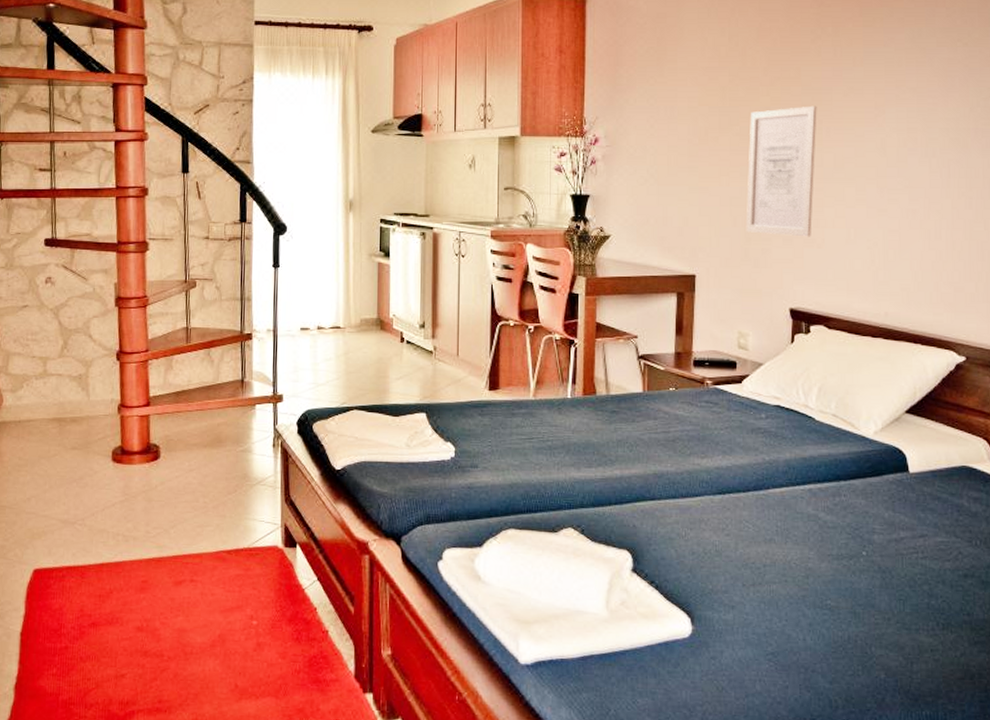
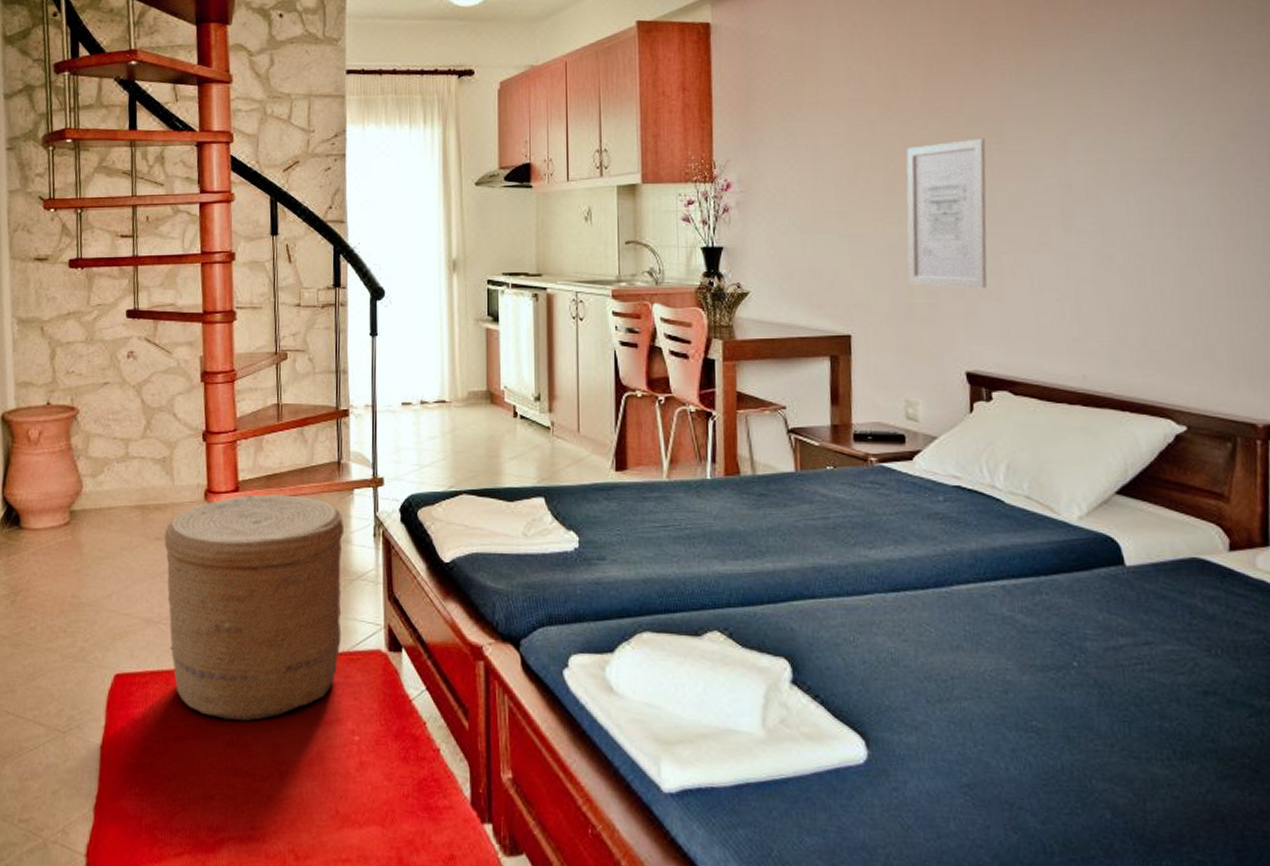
basket: none [80,408,246,610] -> present [164,494,343,722]

